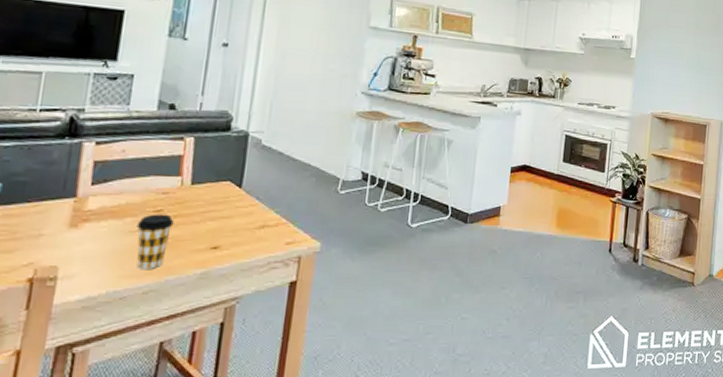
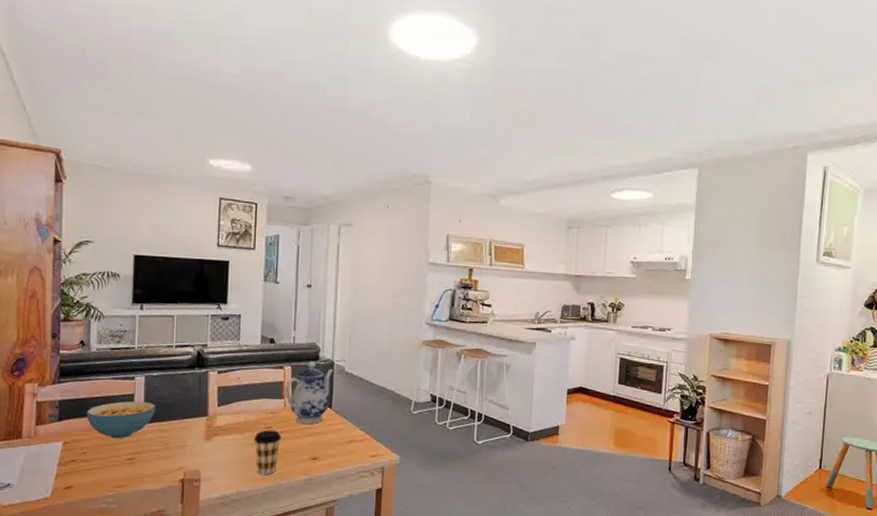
teapot: none [182,133,247,207] -> present [284,362,333,425]

